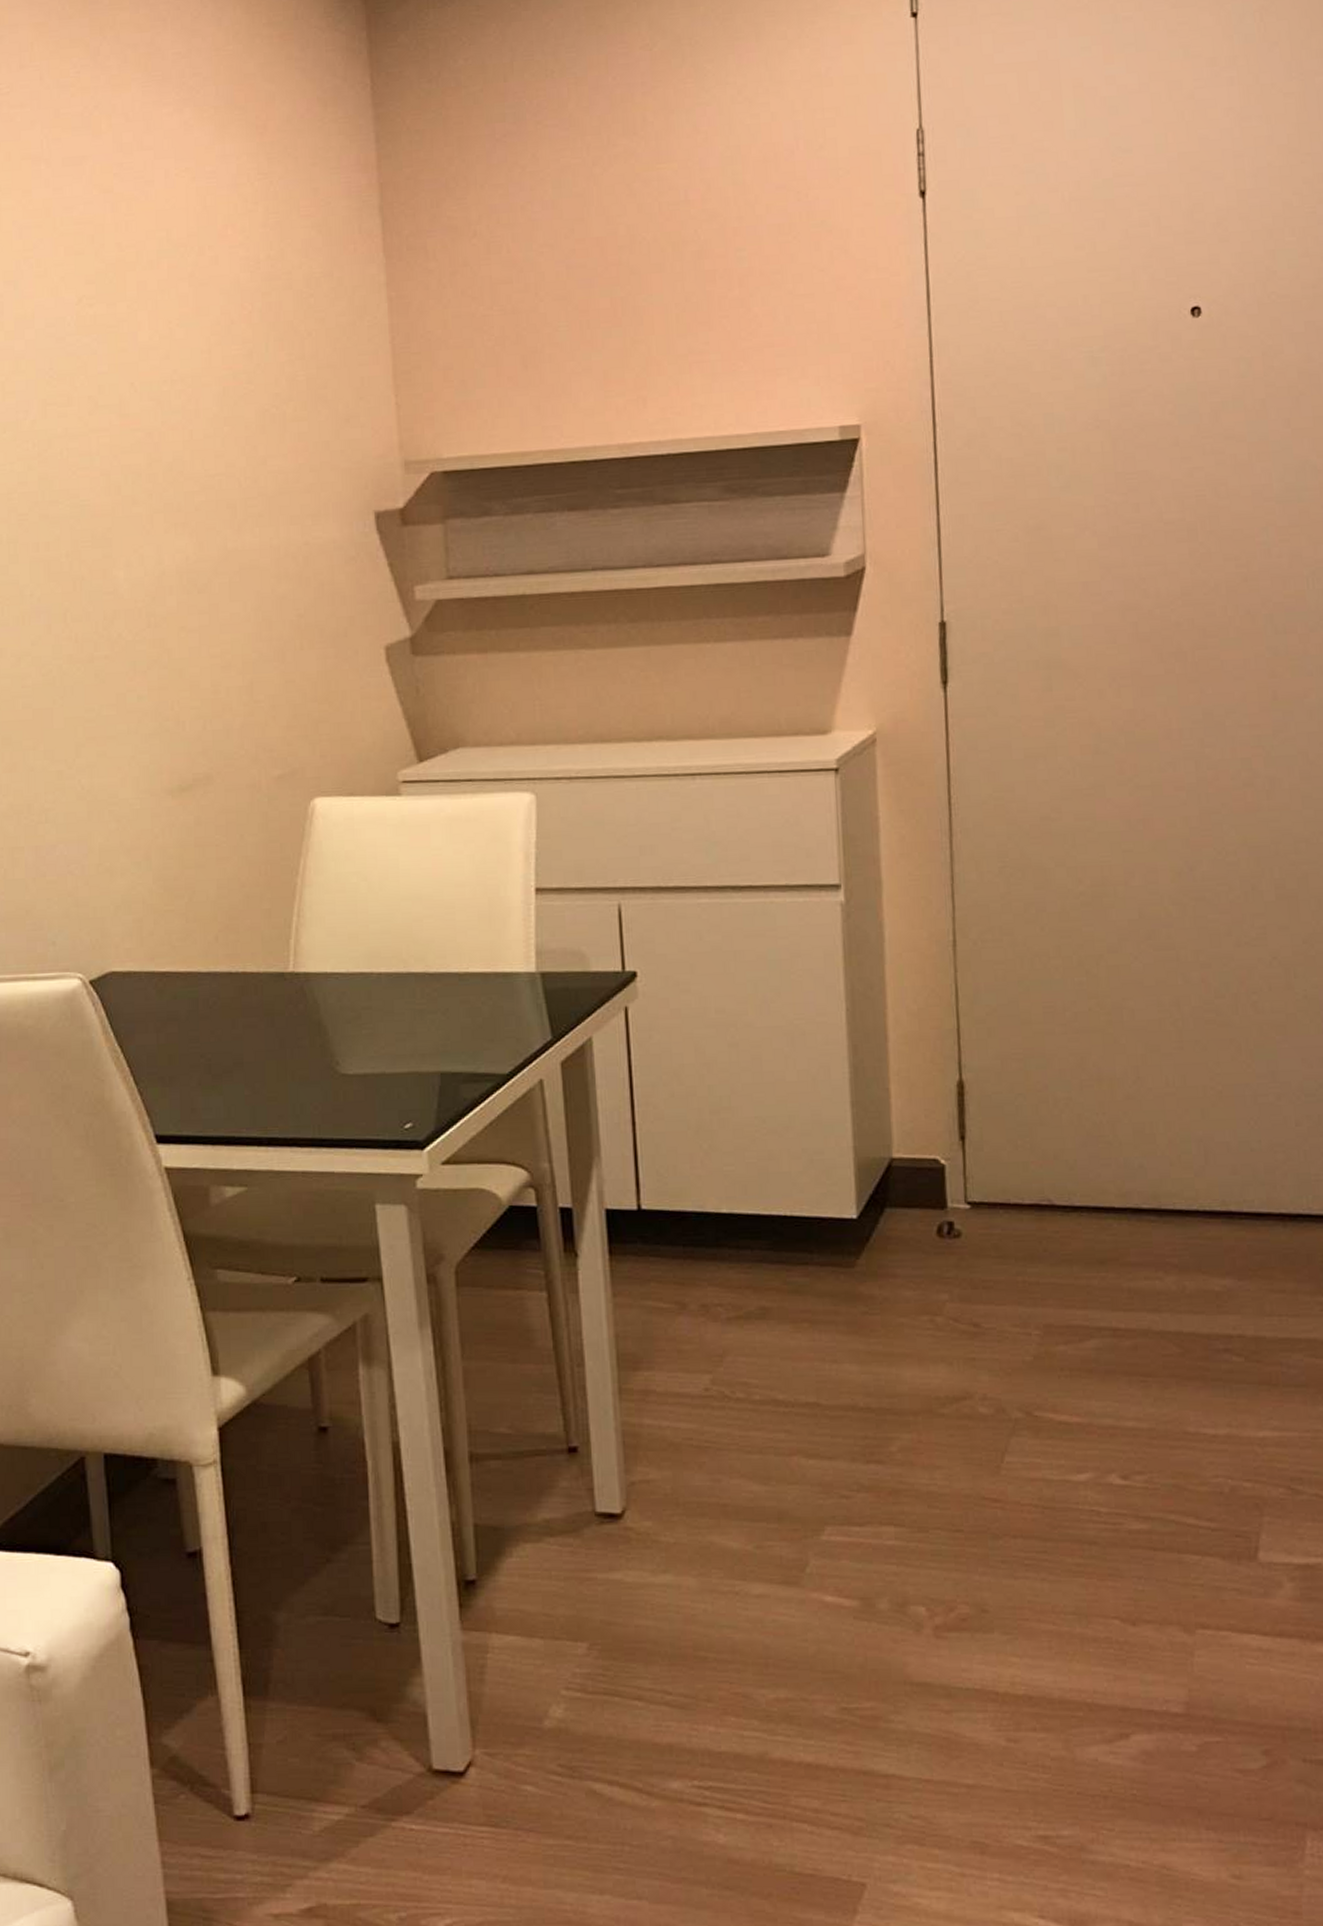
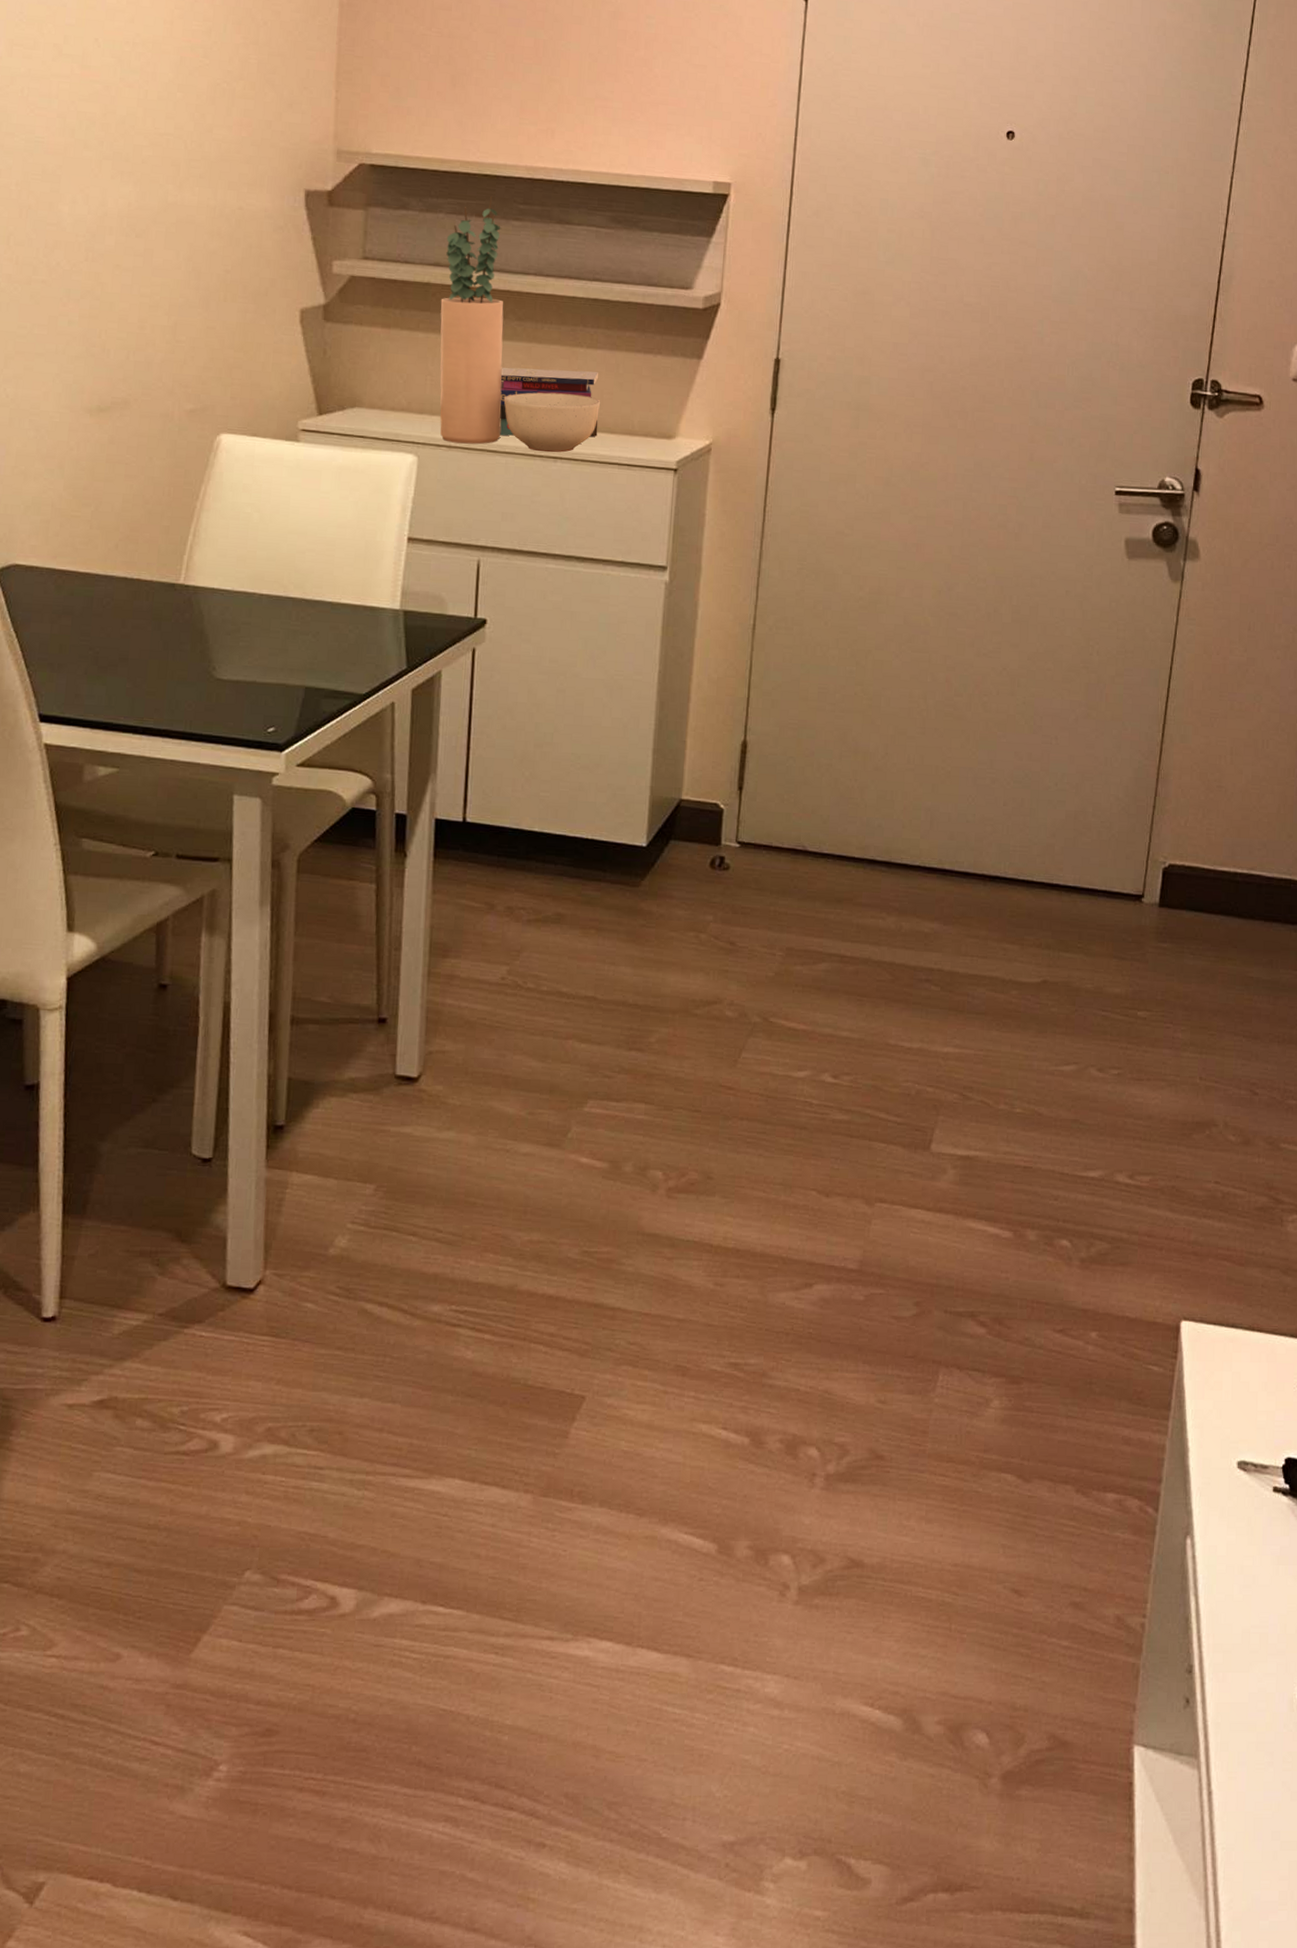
vase: none [538,484,627,773] -> present [440,195,504,445]
books: none [618,667,739,757] -> present [499,367,599,437]
bowl: none [625,697,739,770] -> present [503,392,601,453]

